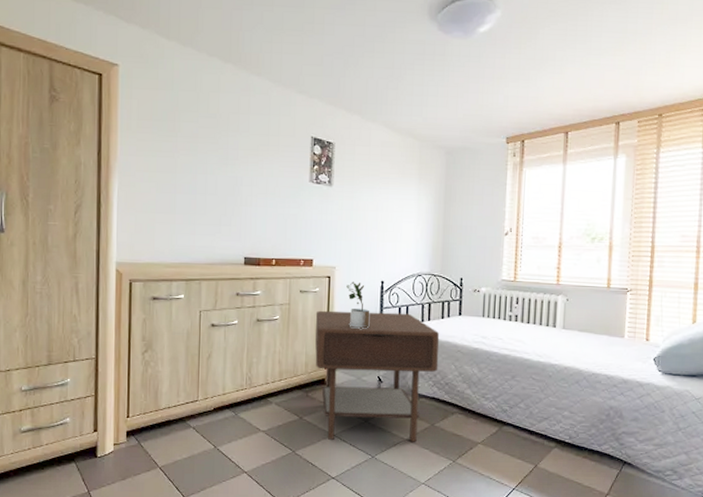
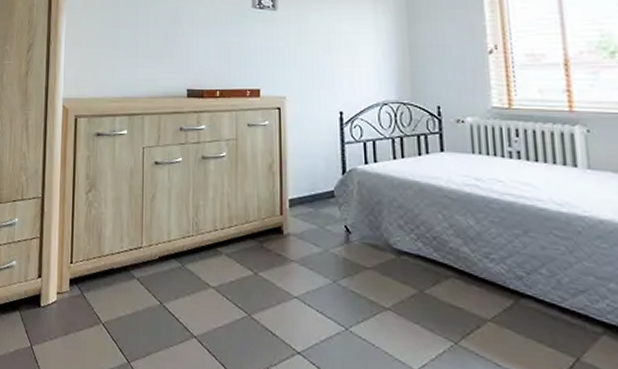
side table: present [314,310,440,442] -> none [266,146,421,313]
potted plant: present [346,281,370,329] -> none [299,113,329,168]

